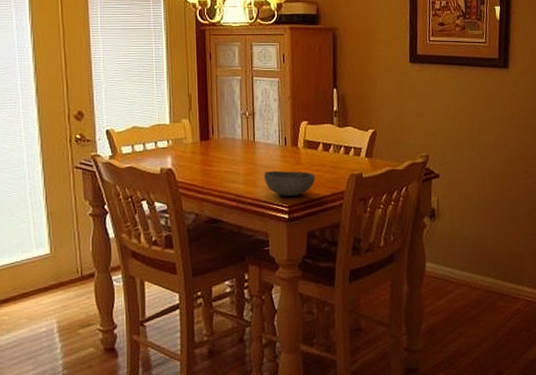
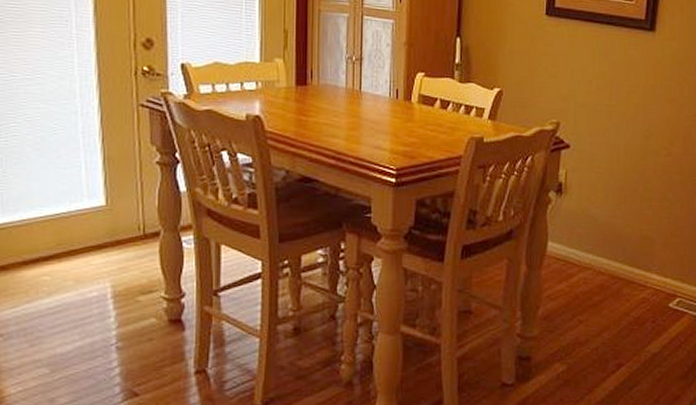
bowl: present [263,170,316,197] -> none [369,126,430,158]

